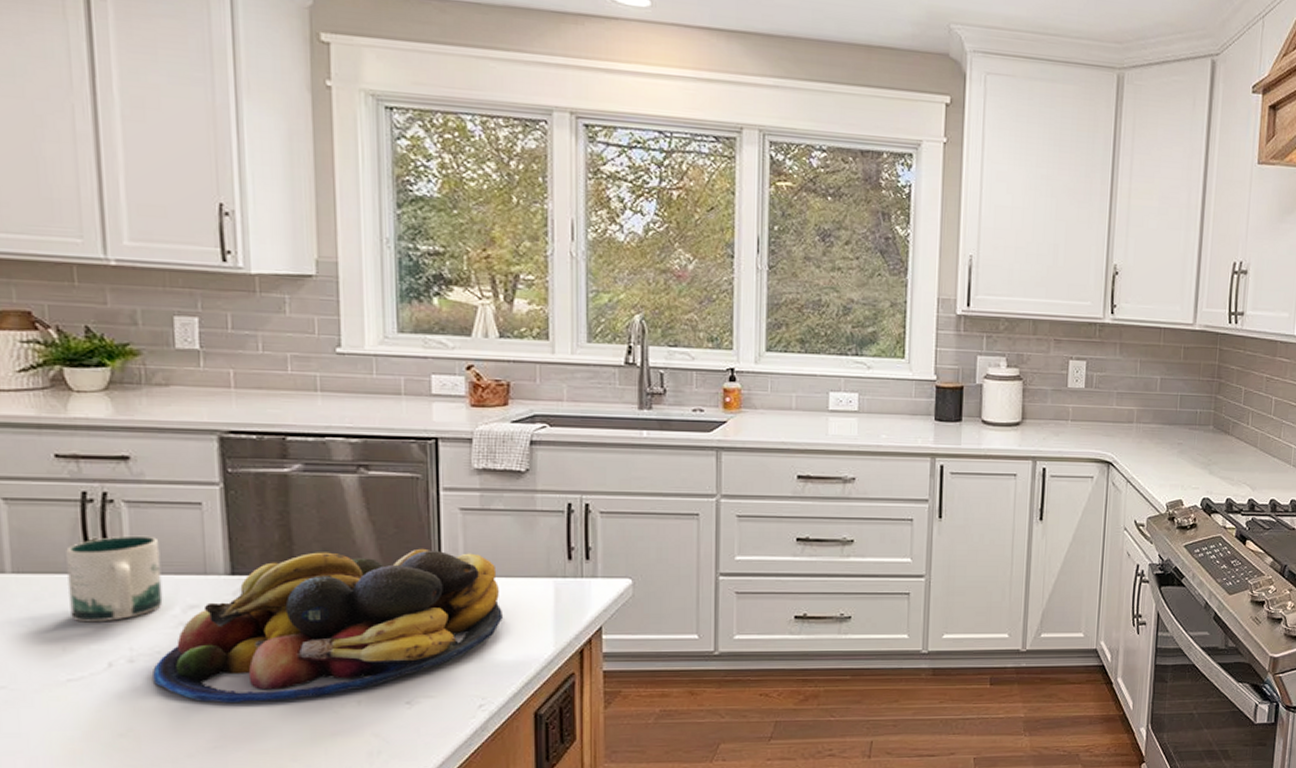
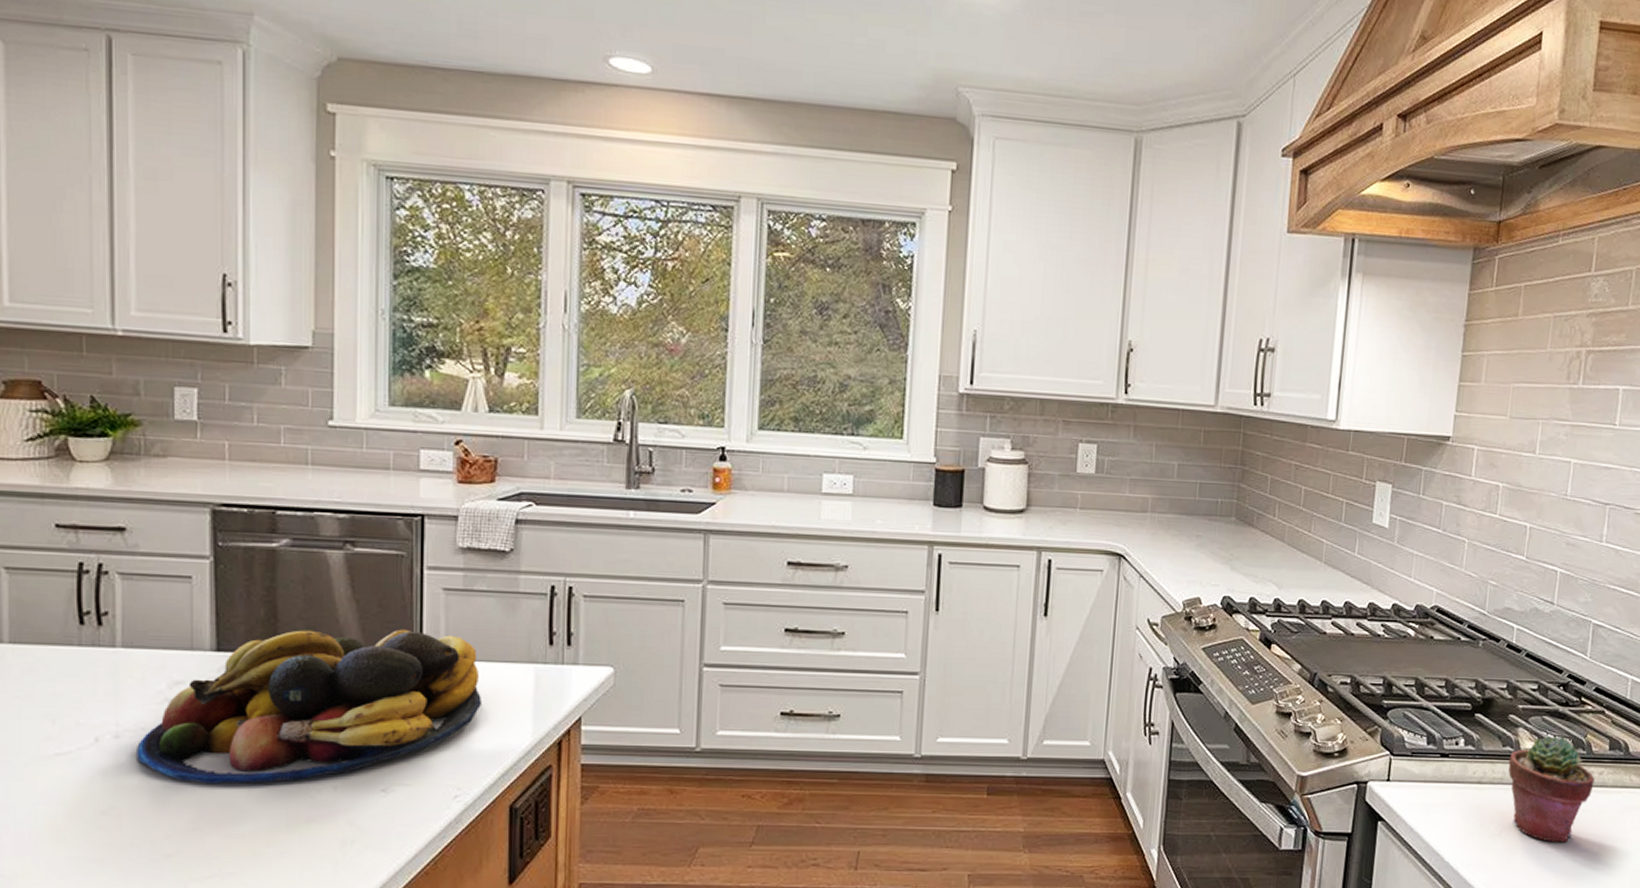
mug: present [66,535,163,623] -> none [61,608,150,696]

